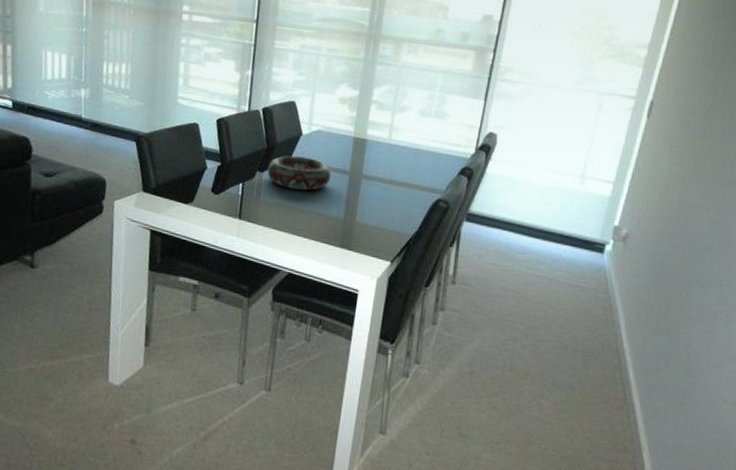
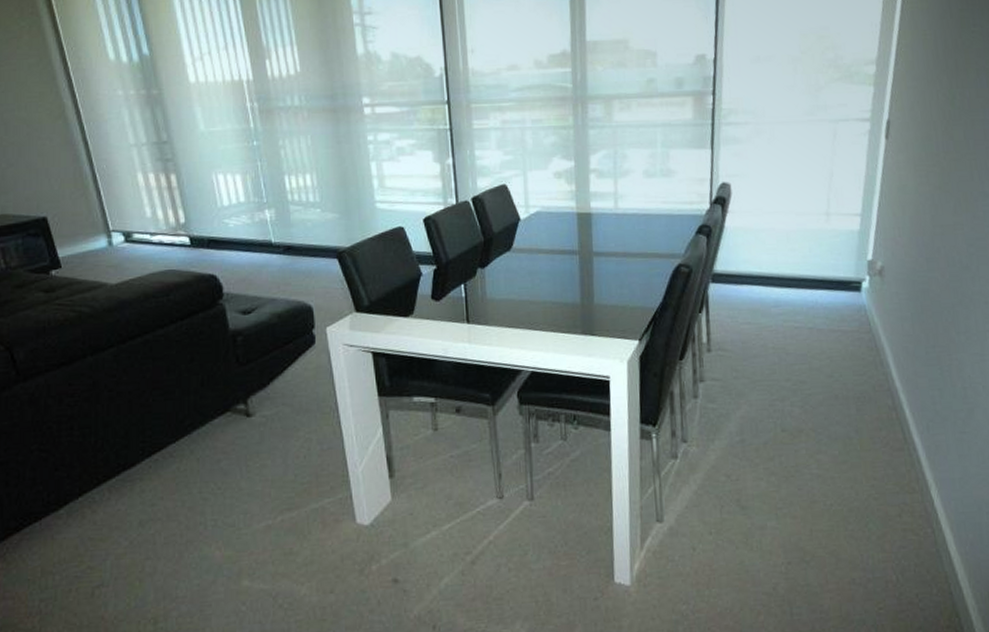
decorative bowl: present [267,155,331,191] -> none [489,243,560,281]

